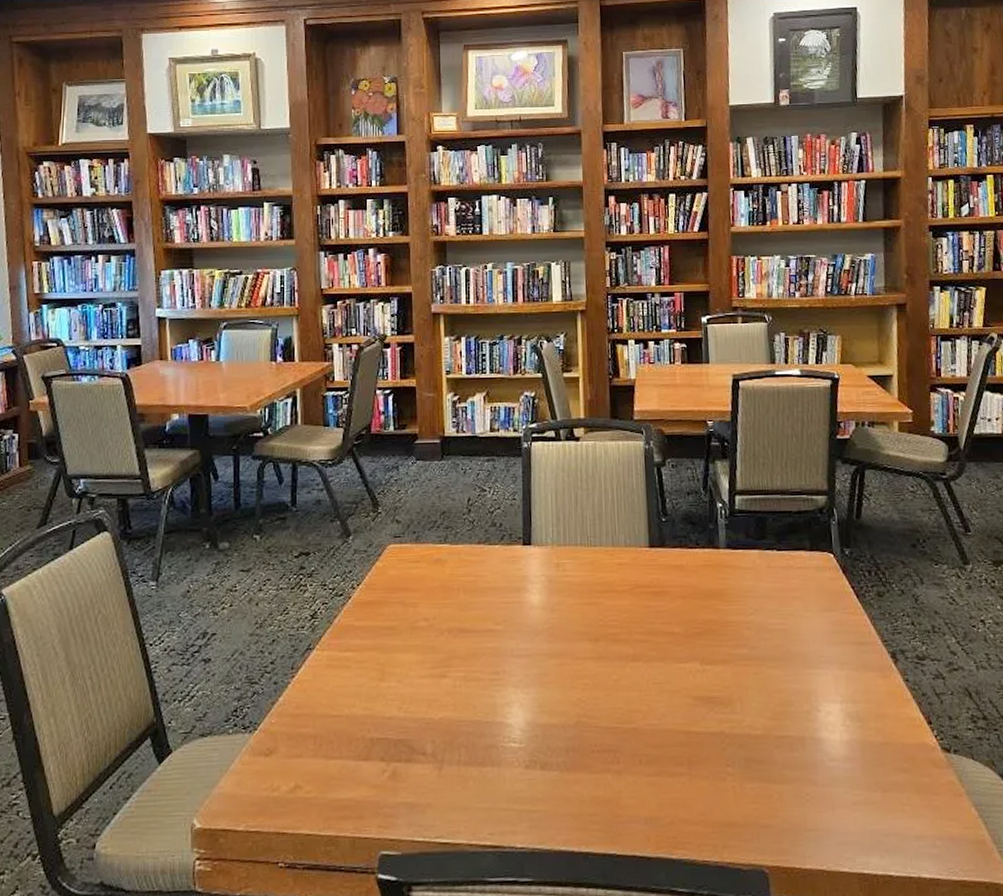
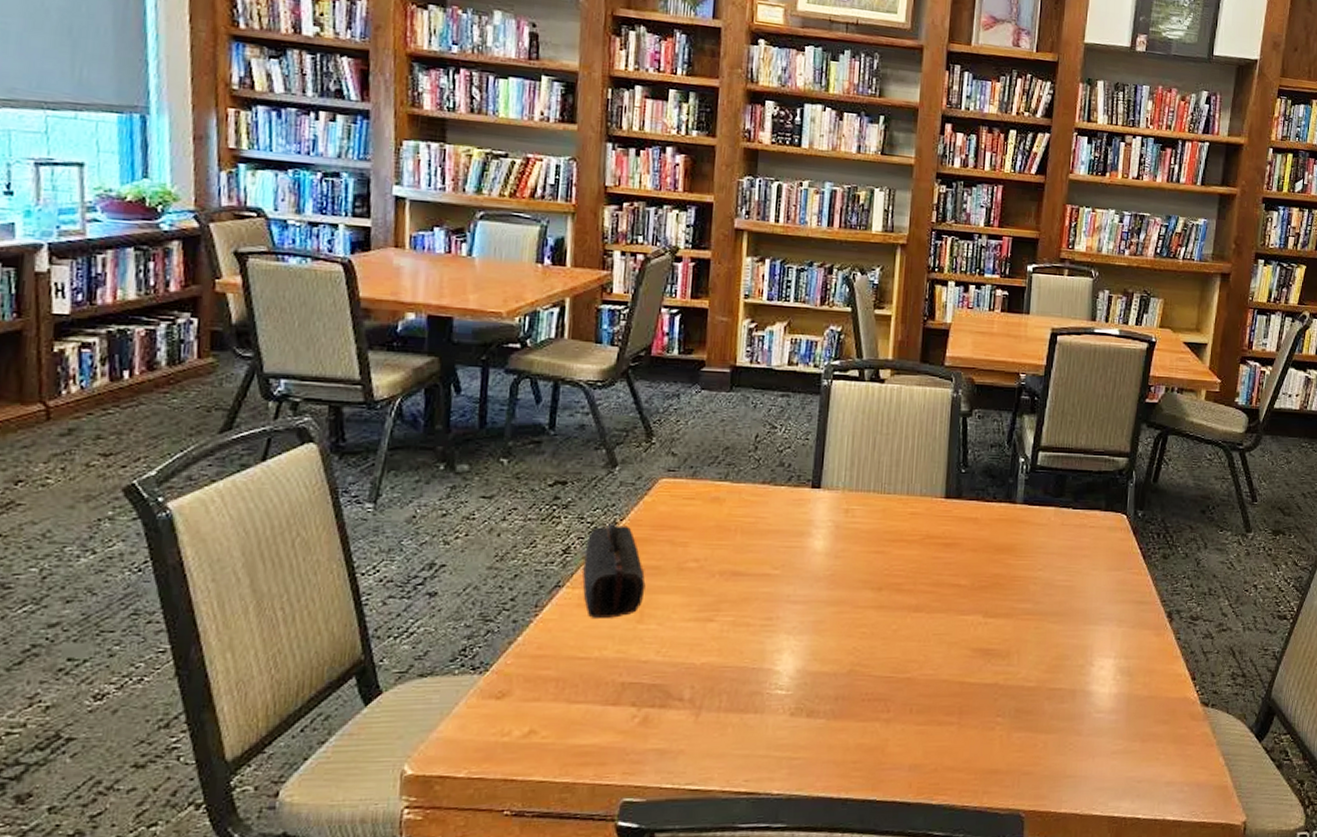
pencil case: none [329,587,384,678] -> present [582,522,646,618]

